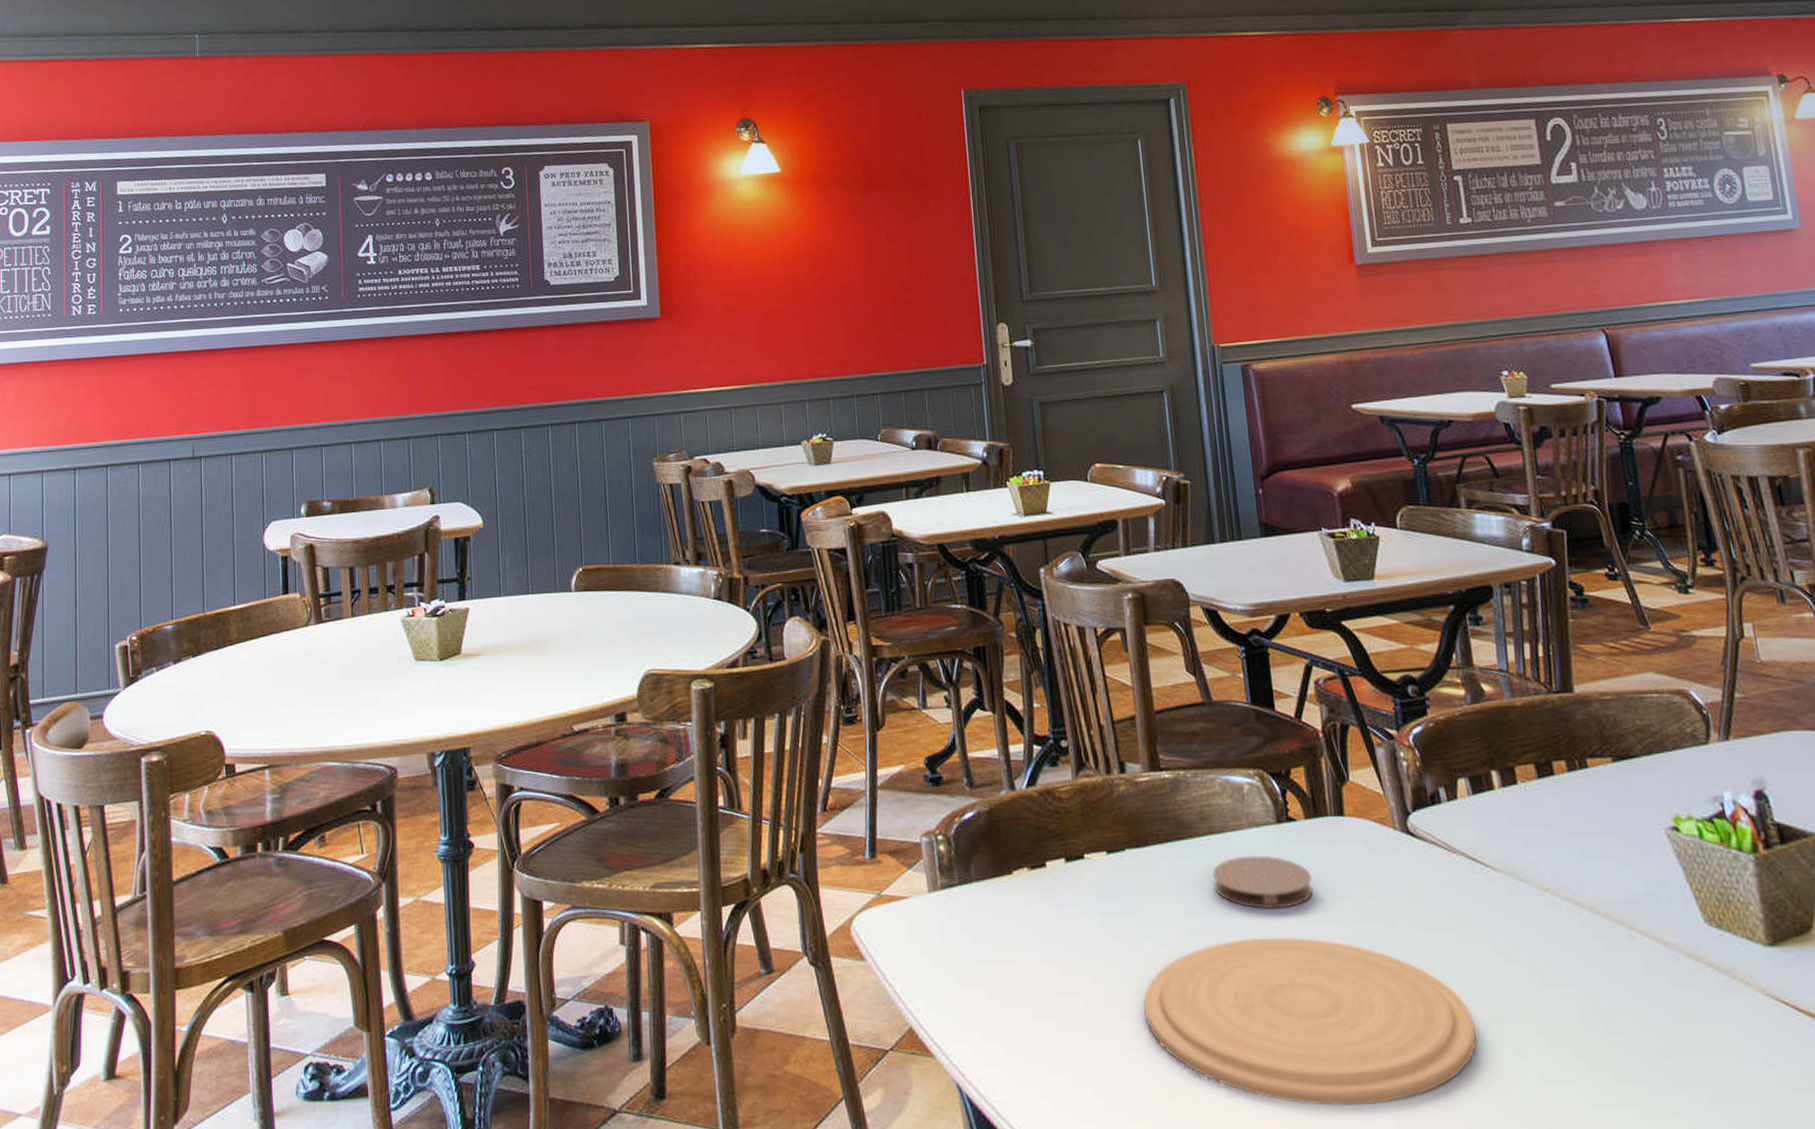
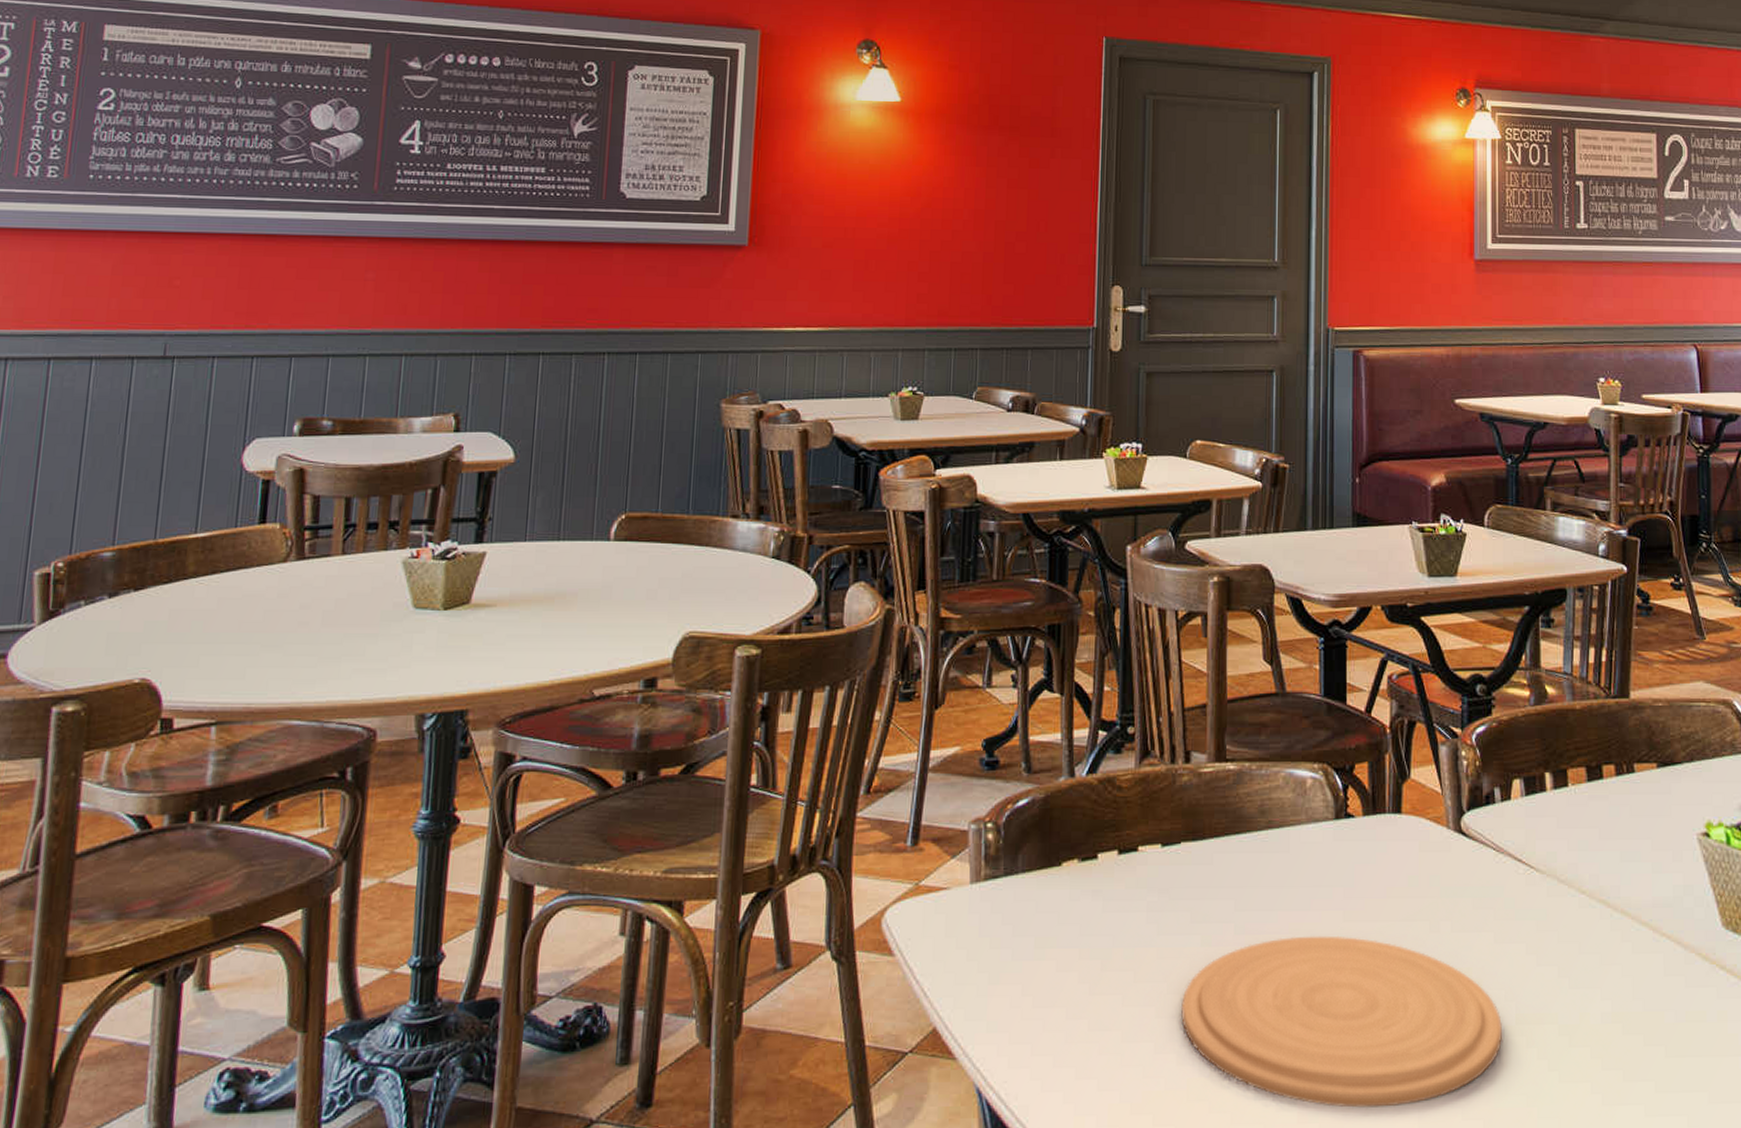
coaster: present [1213,855,1314,910] -> none [1266,852,1364,908]

